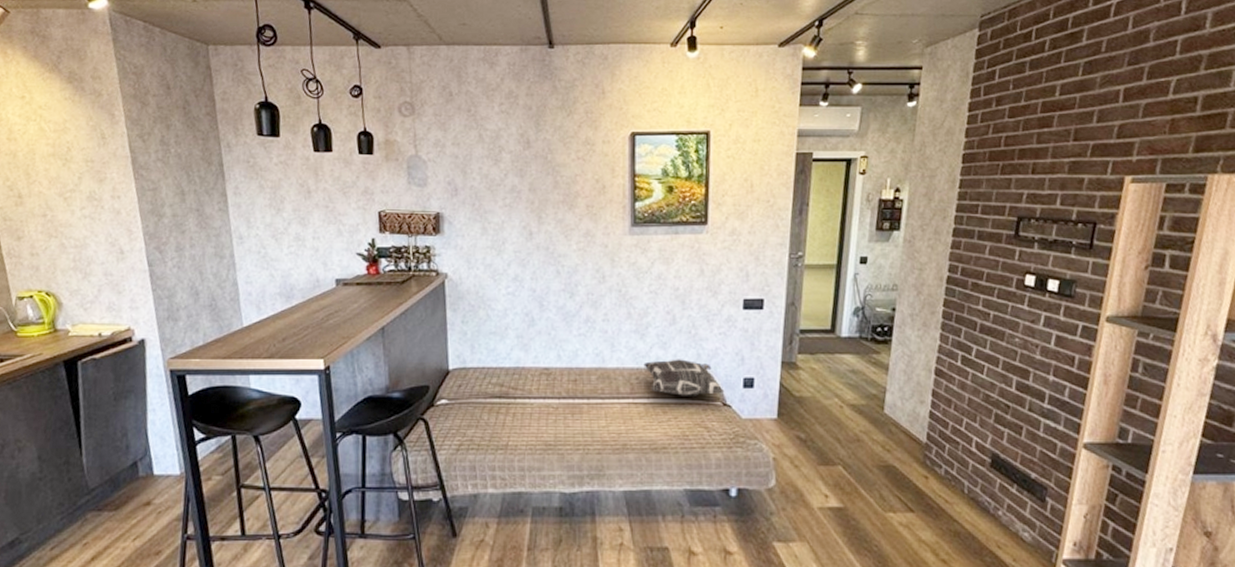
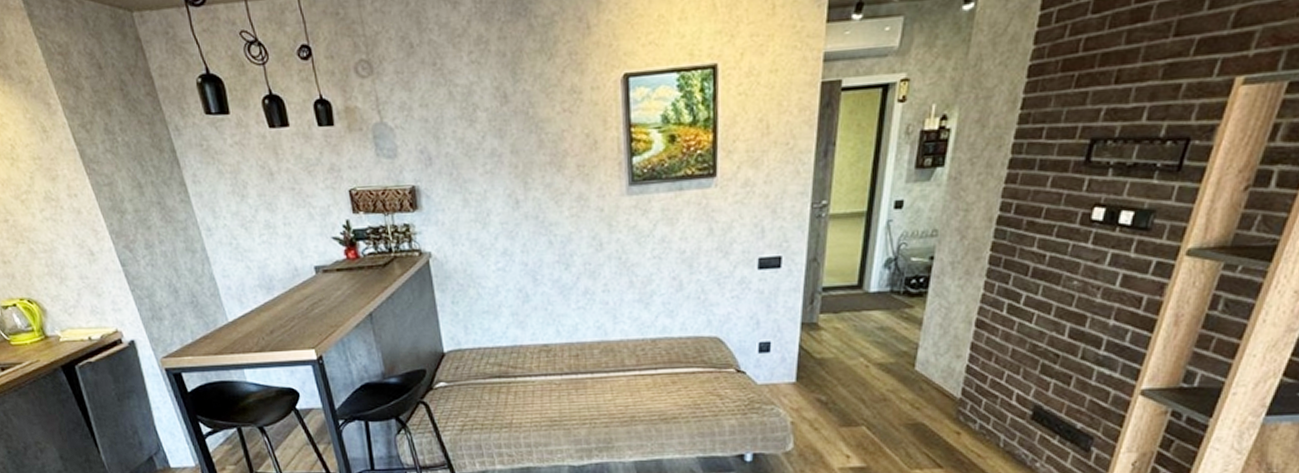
decorative pillow: present [643,359,725,396] -> none [649,326,738,365]

